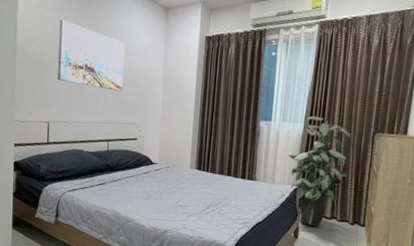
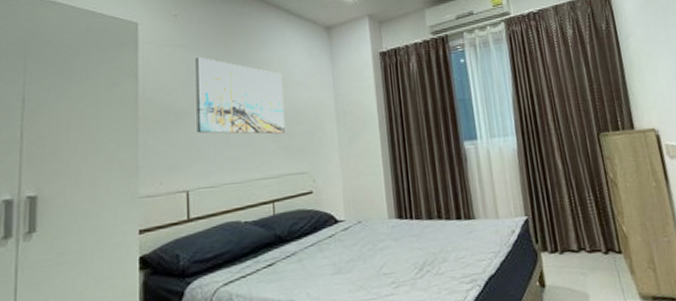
indoor plant: present [288,116,351,226] -> none [506,124,583,267]

